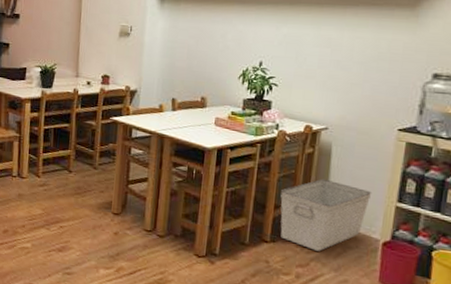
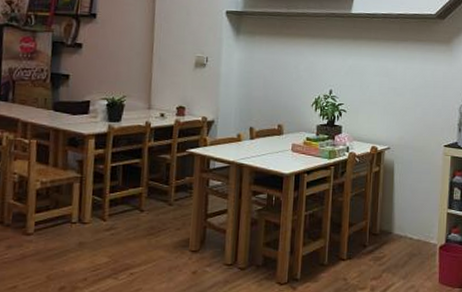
storage bin: present [280,178,372,251] -> none [354,194,429,262]

